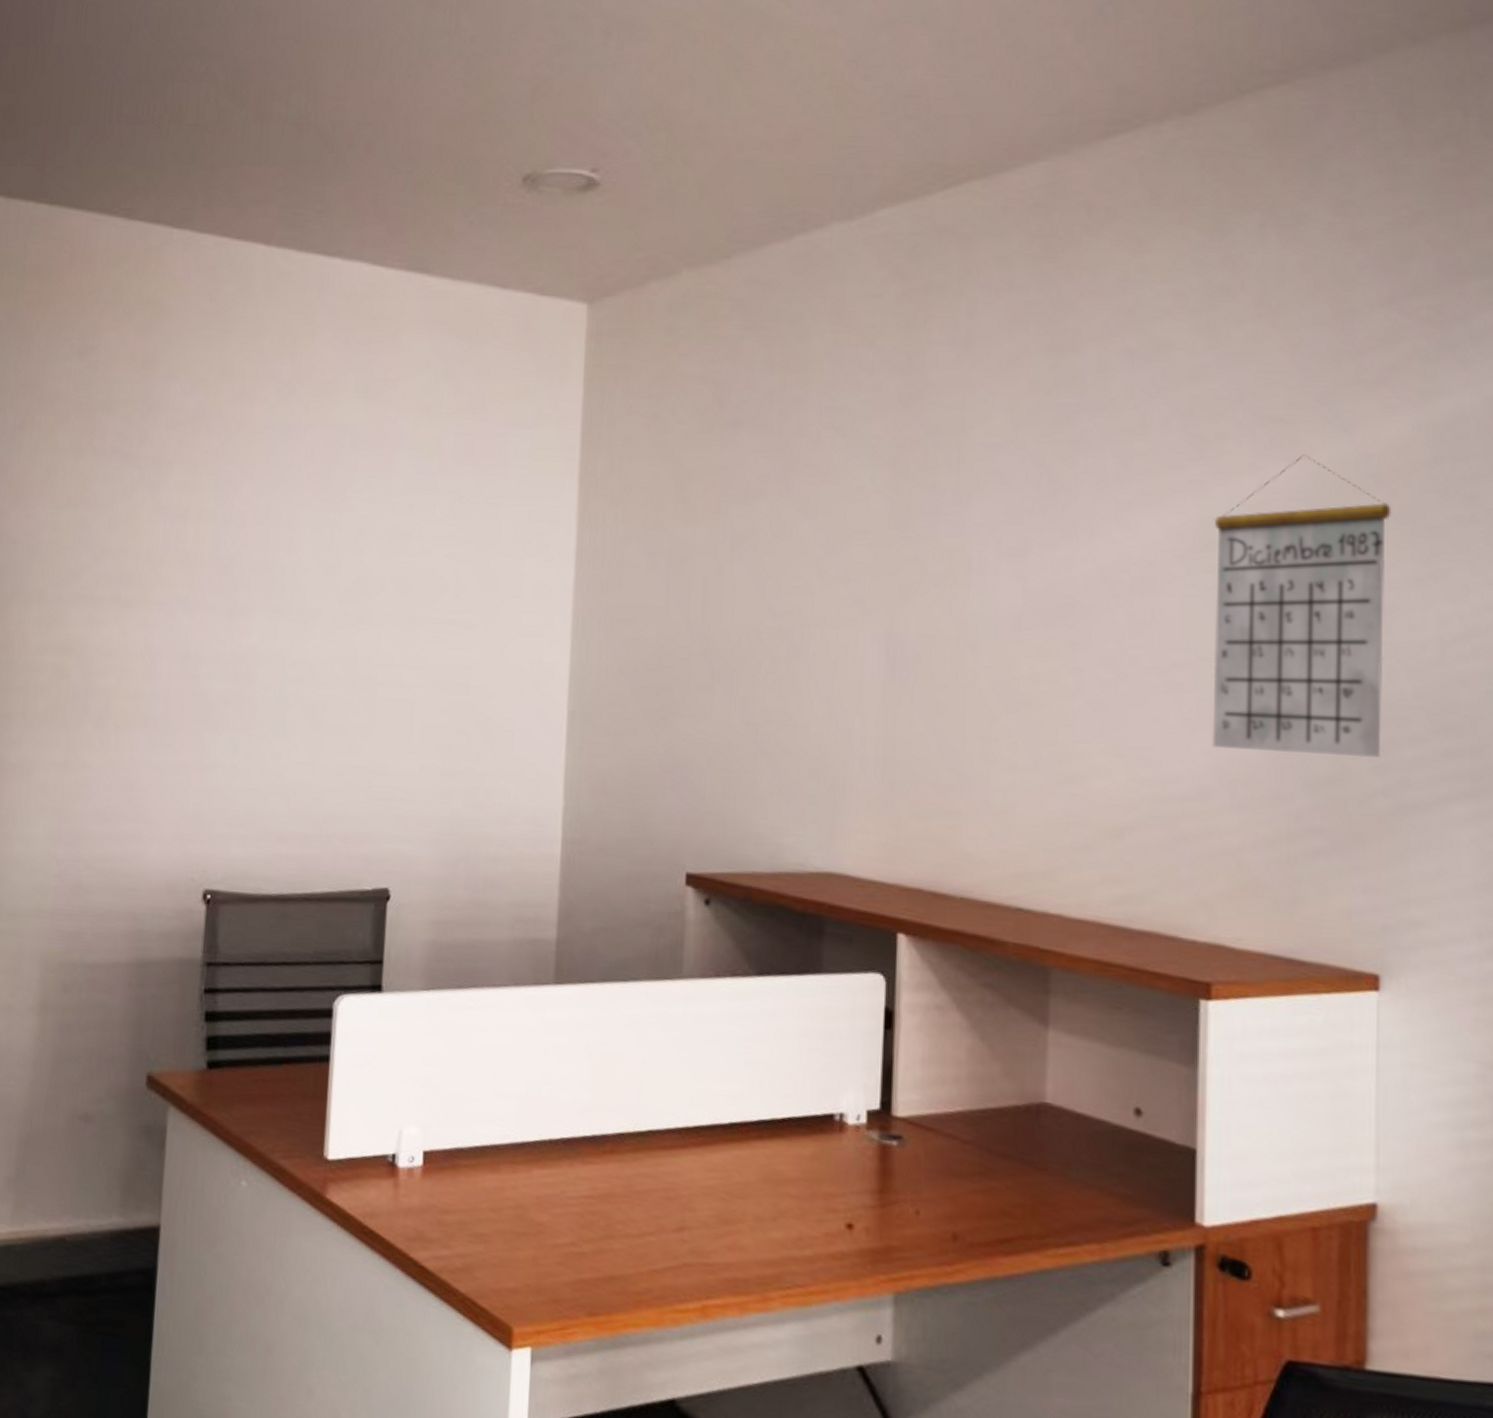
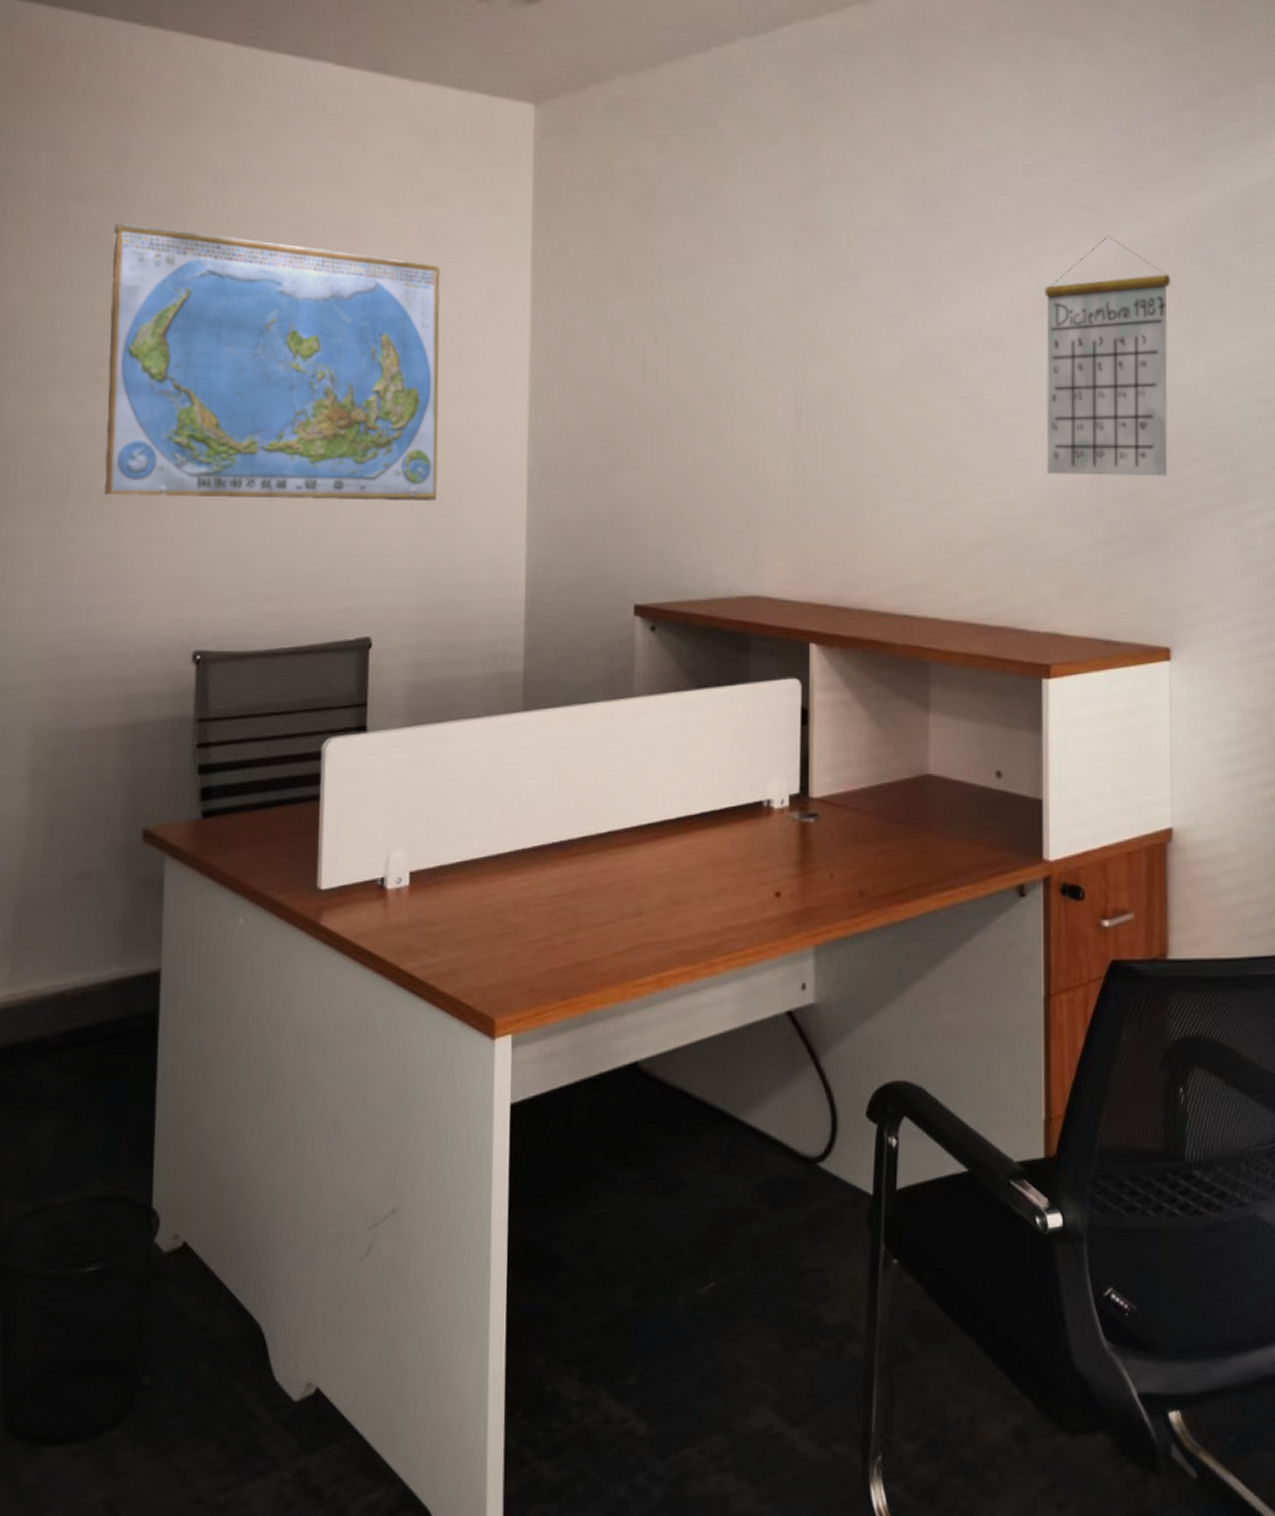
world map: none [120,435,477,743] -> present [103,223,440,502]

